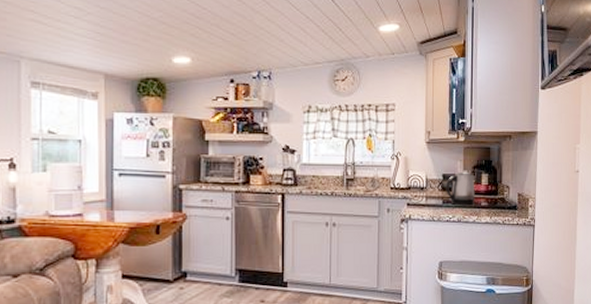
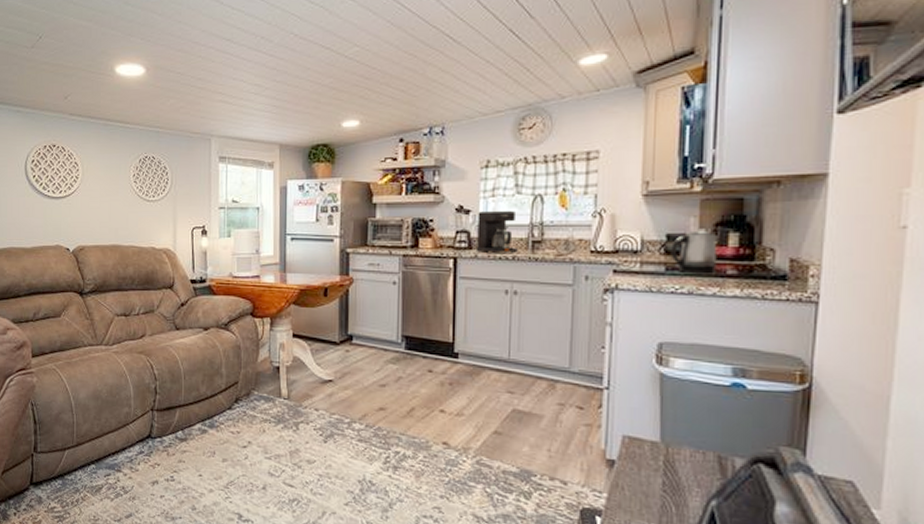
coffee maker: none [300,152,335,190] -> present [475,211,518,254]

